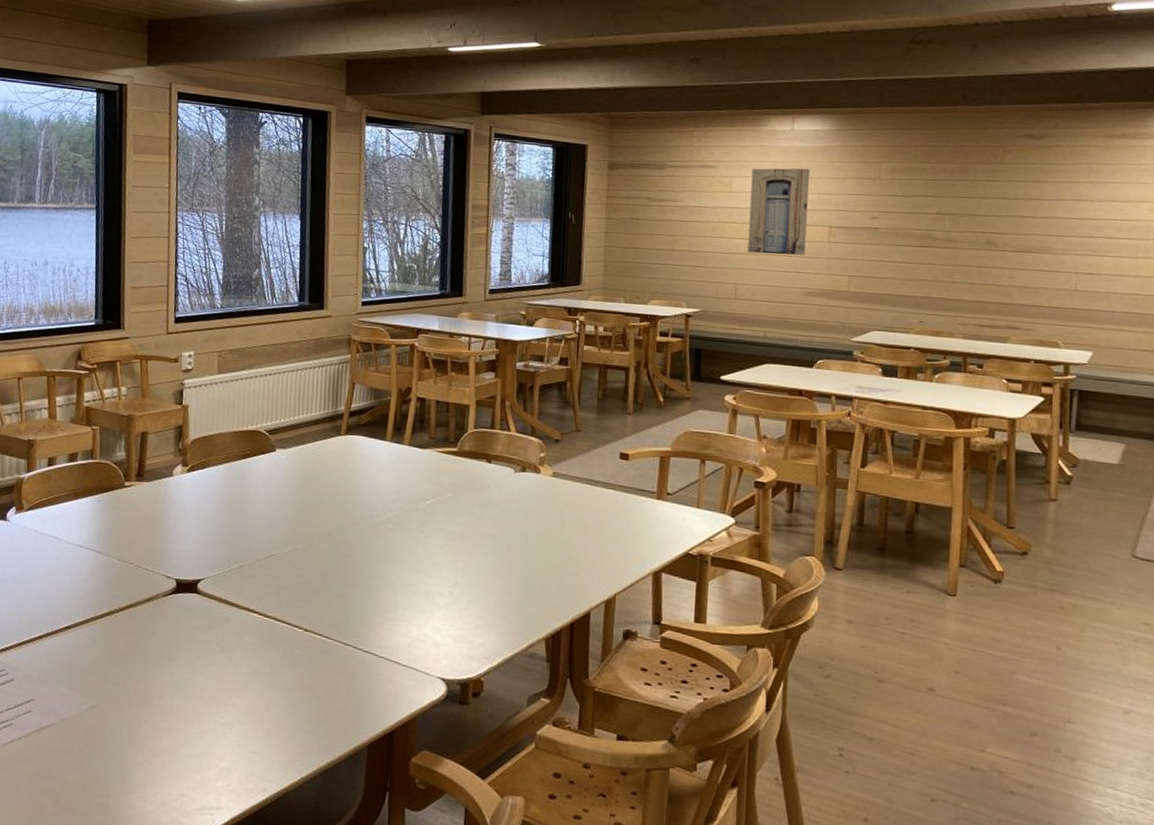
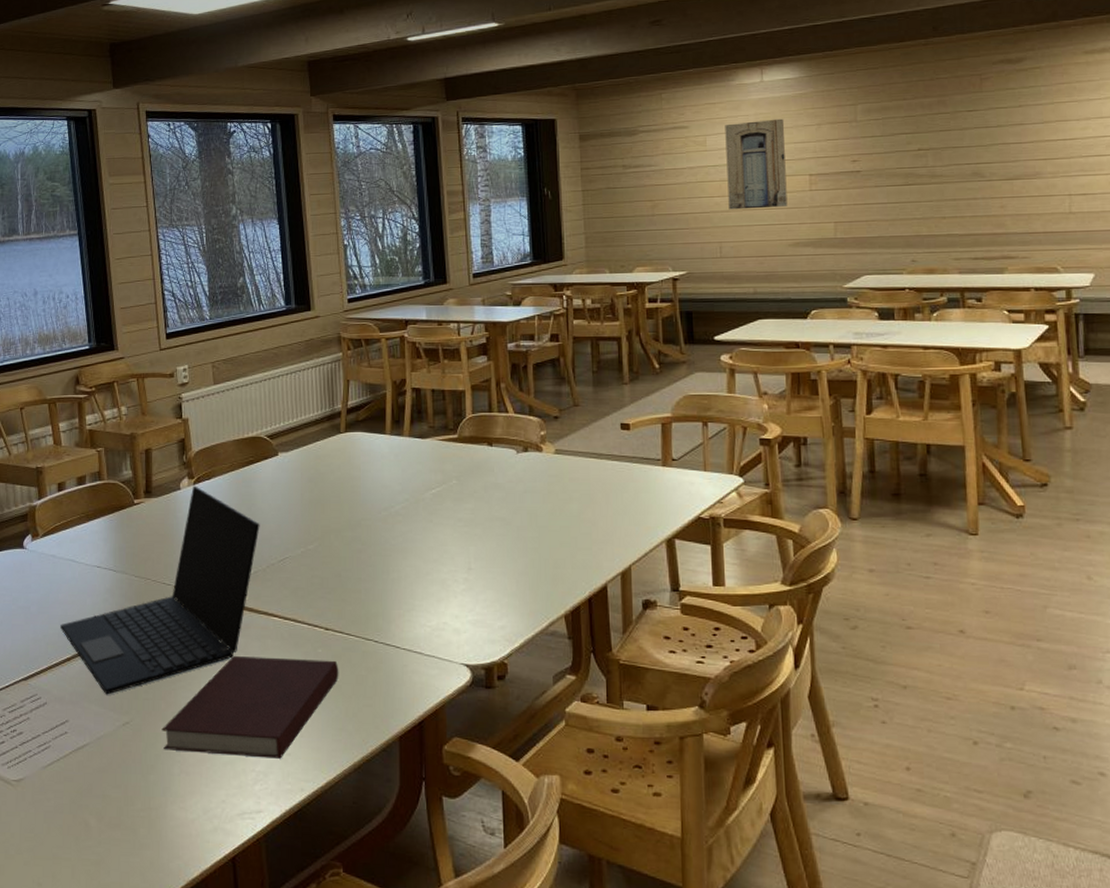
laptop: none [35,473,250,677] -> present [60,485,260,695]
notebook: none [128,649,315,757] -> present [161,656,339,759]

